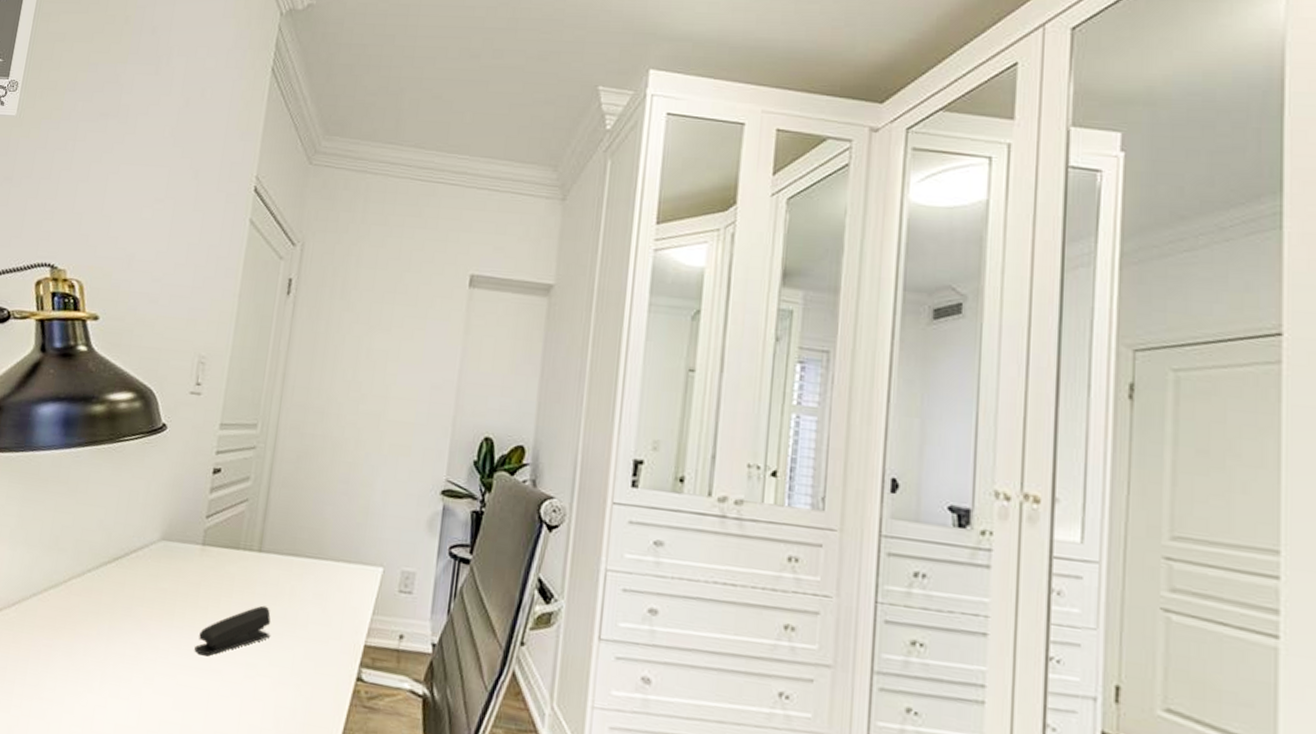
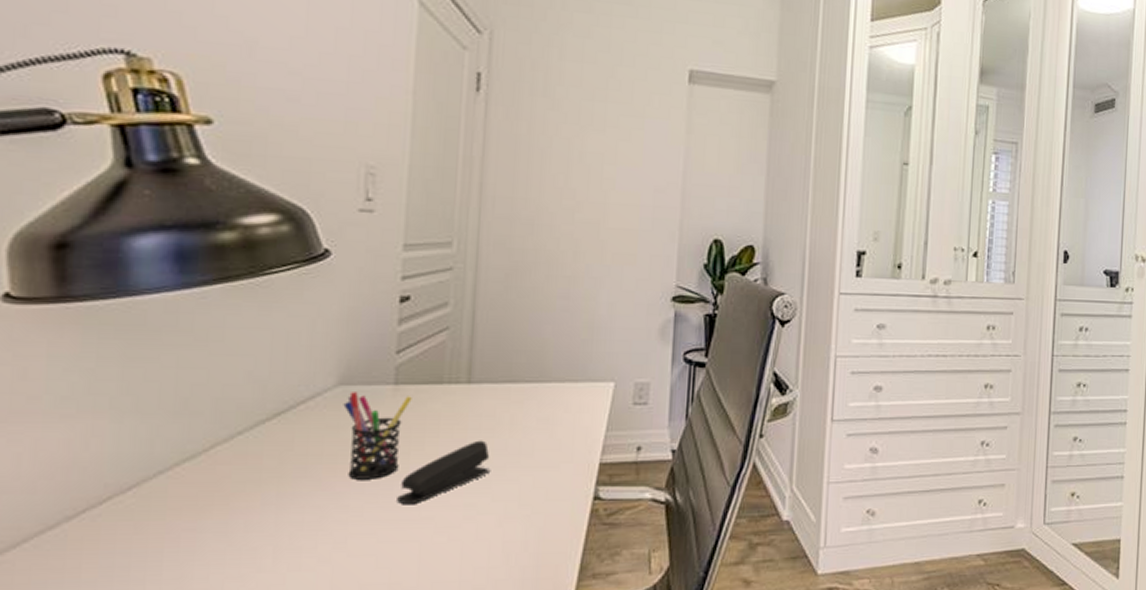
pen holder: none [160,547,214,627] -> present [343,392,412,480]

